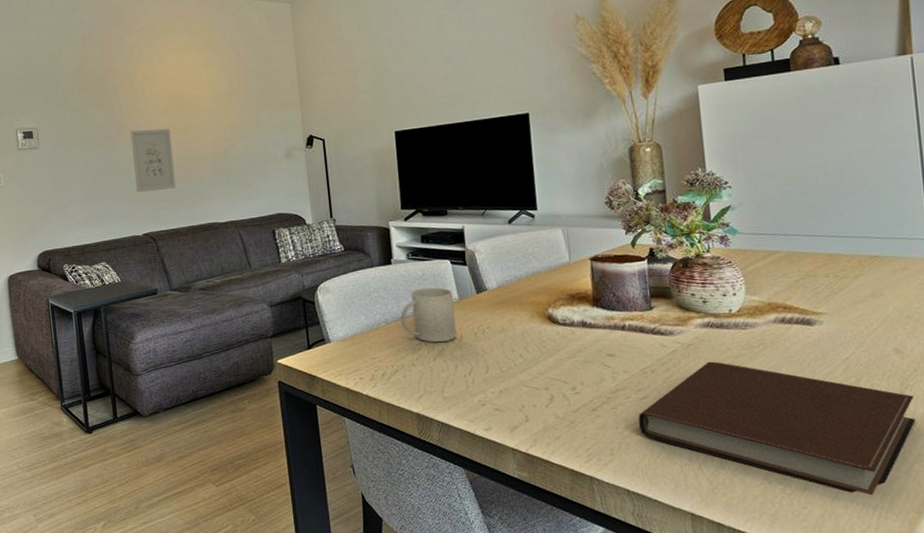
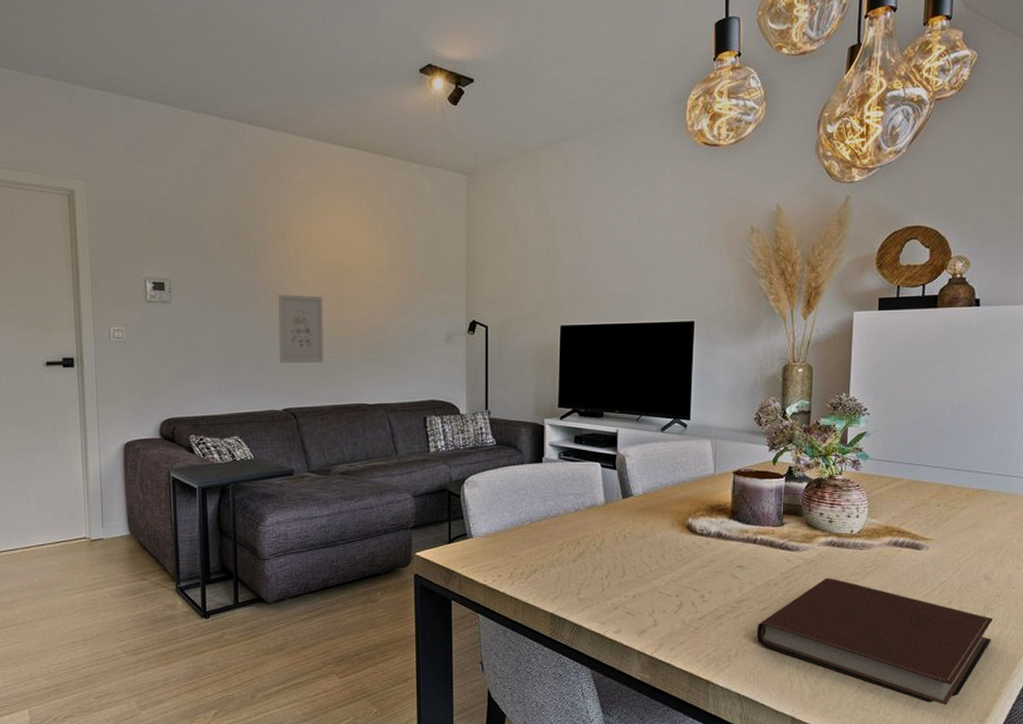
mug: present [400,287,457,343] -> none [545,489,599,545]

